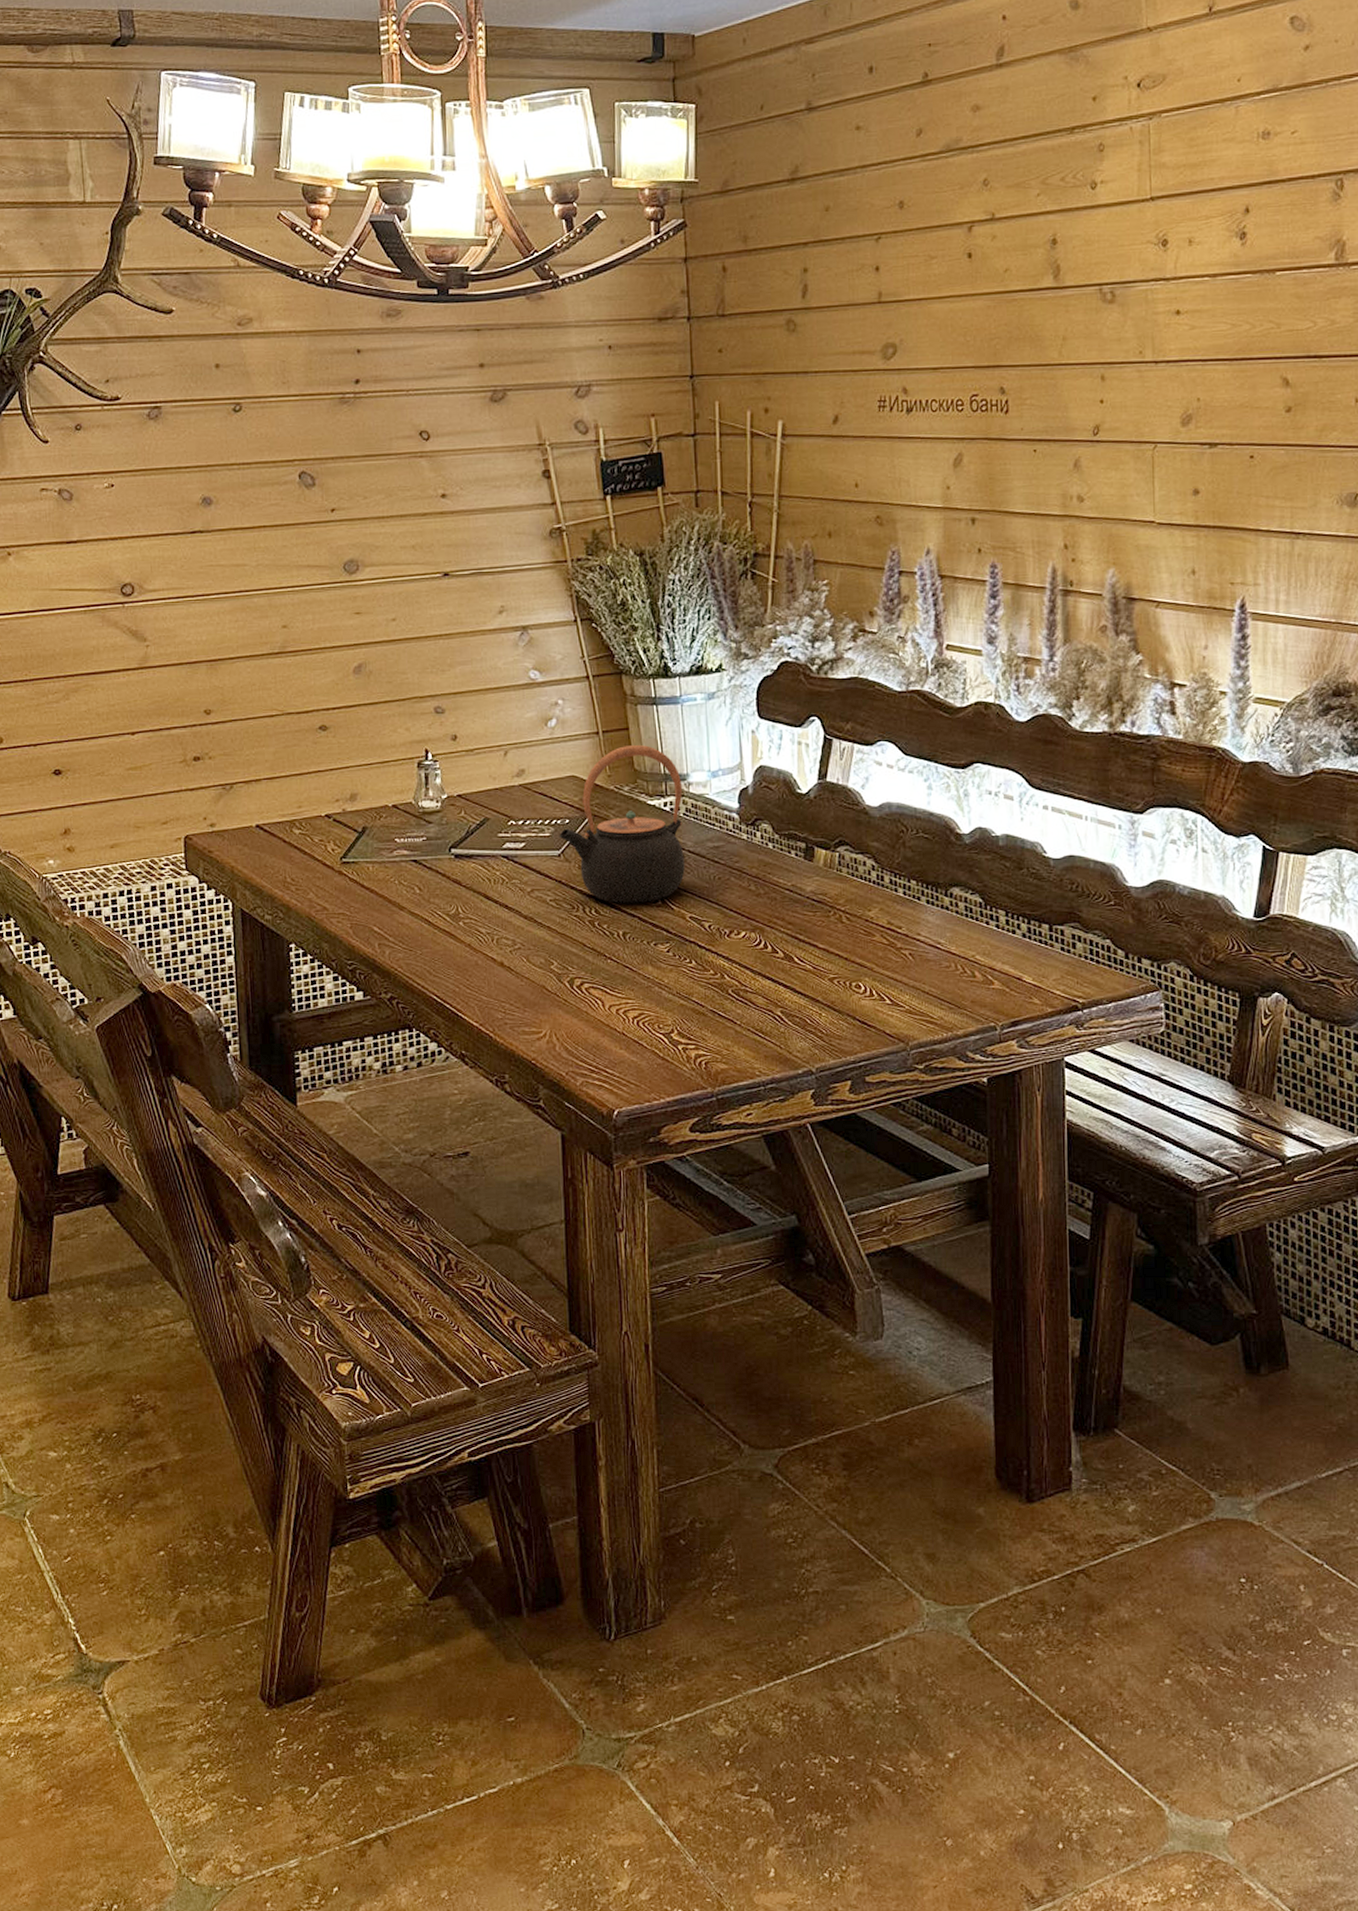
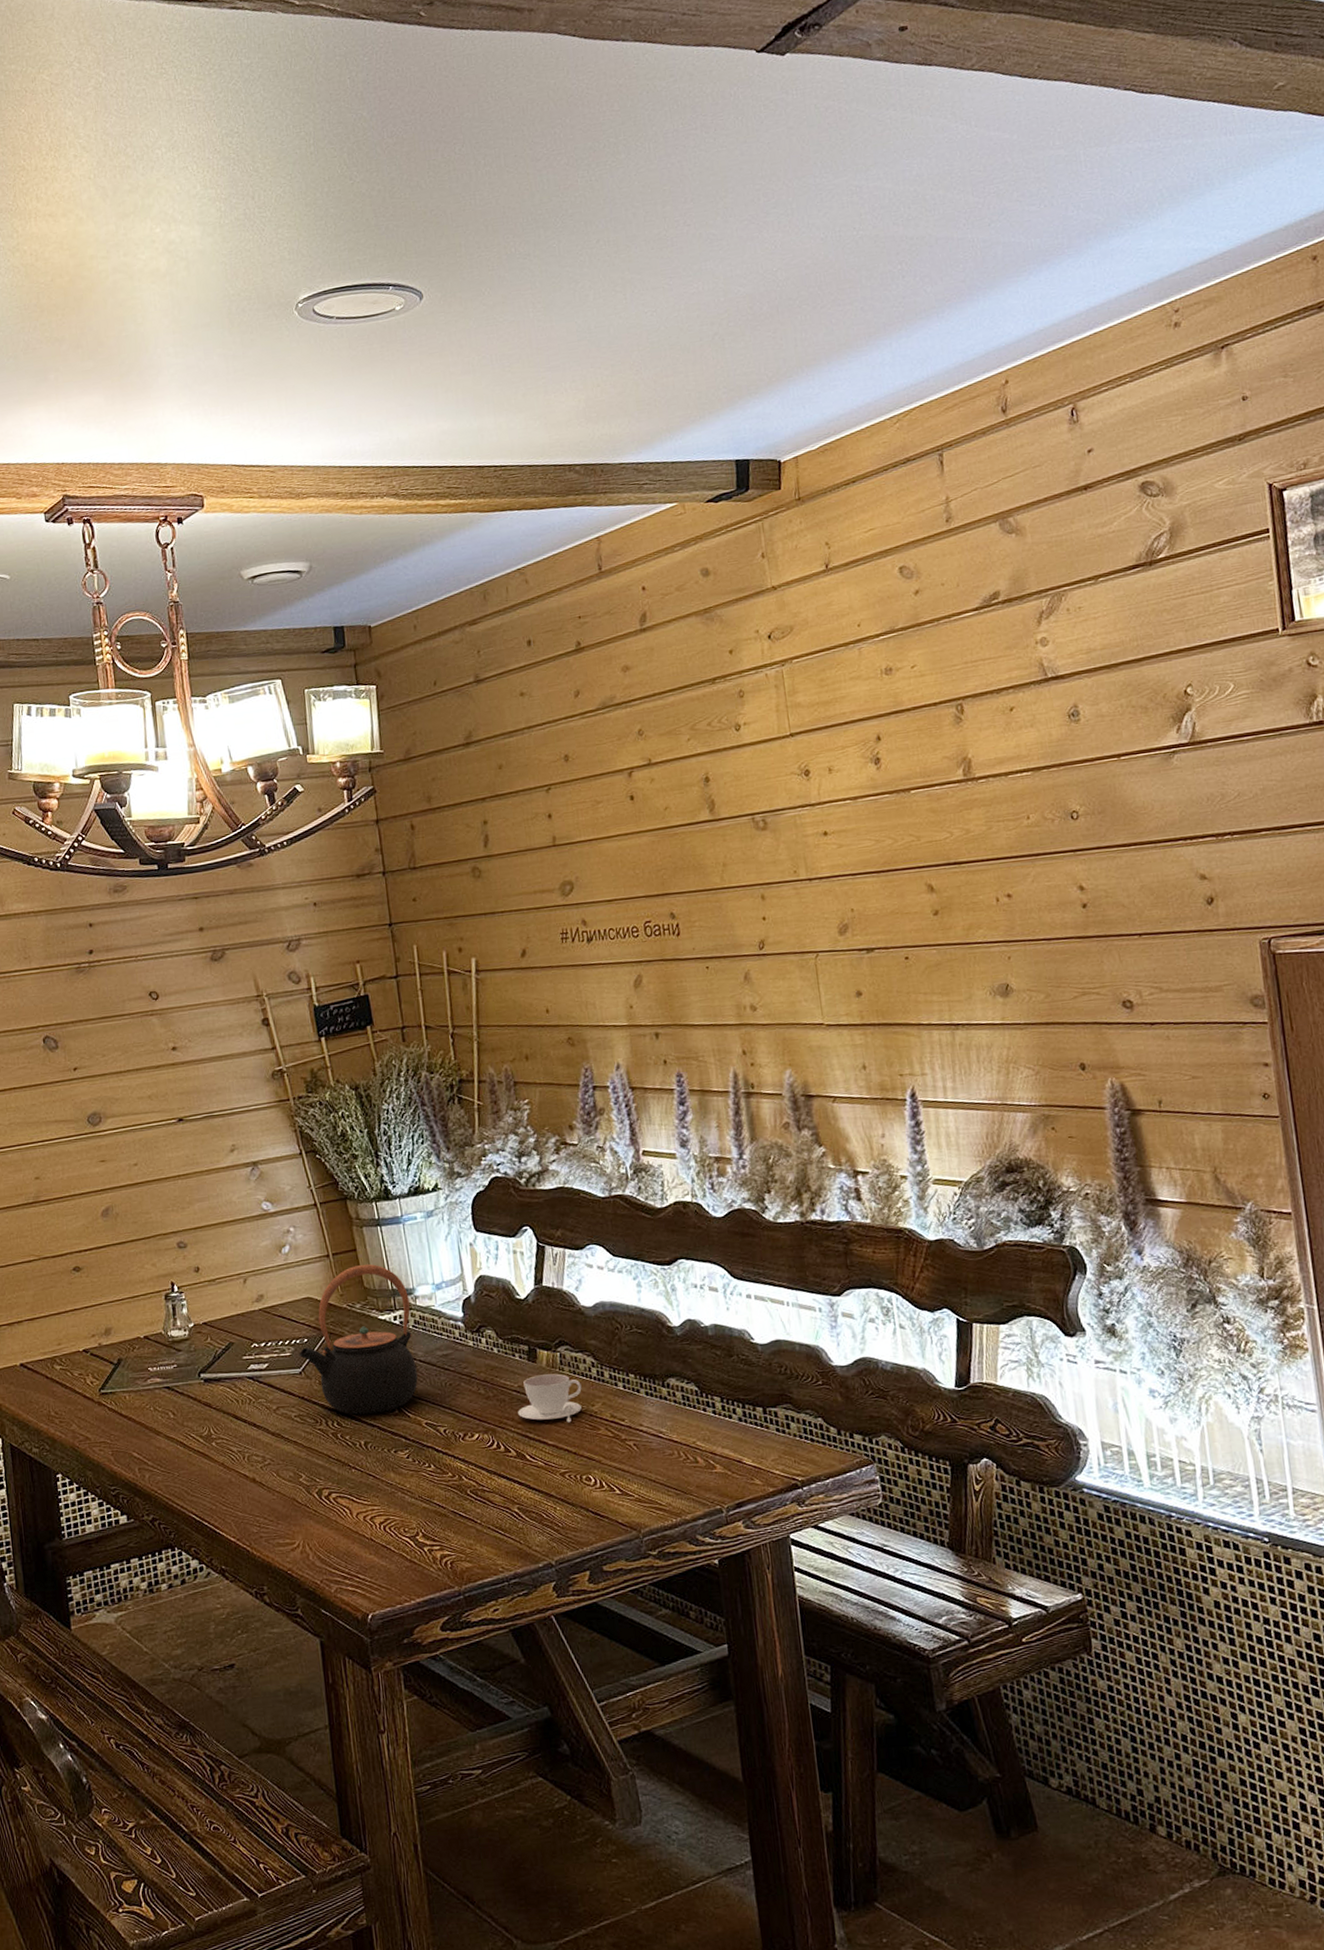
teacup: none [789,874,859,927] -> present [518,1373,582,1423]

